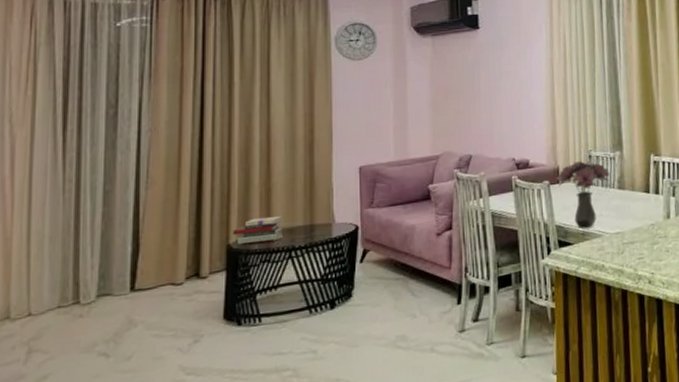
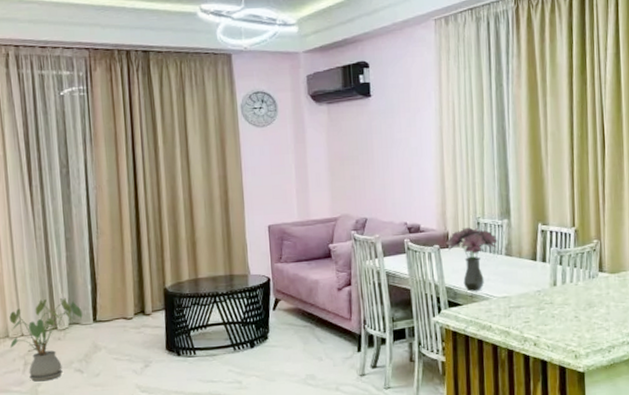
house plant: none [9,263,117,374] -> present [9,297,83,382]
books: present [233,216,284,245] -> none [168,266,209,289]

